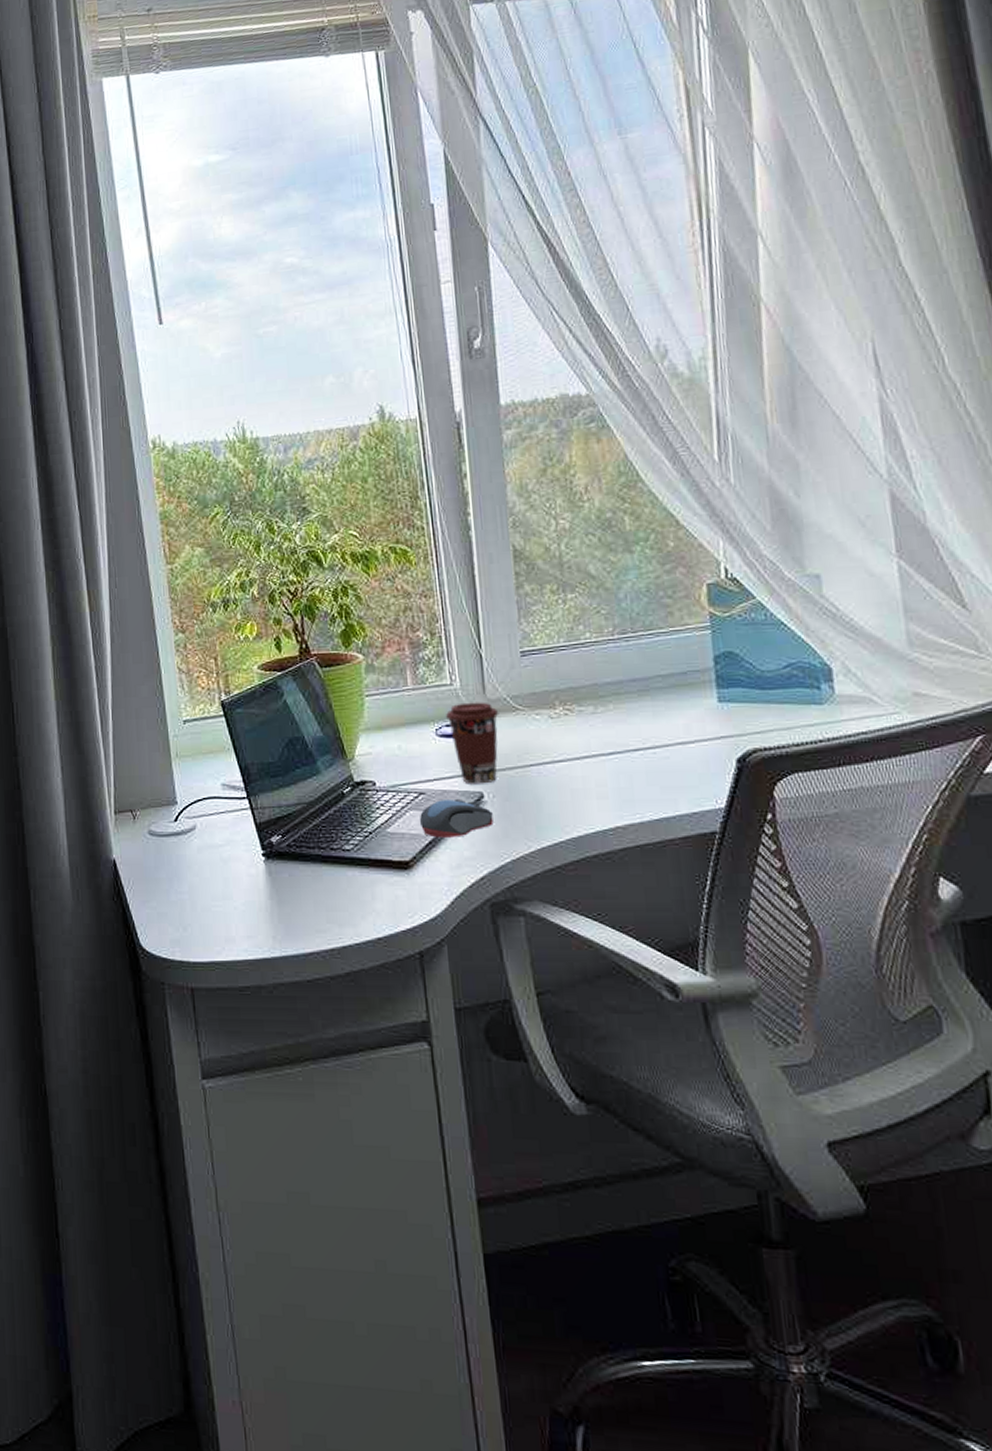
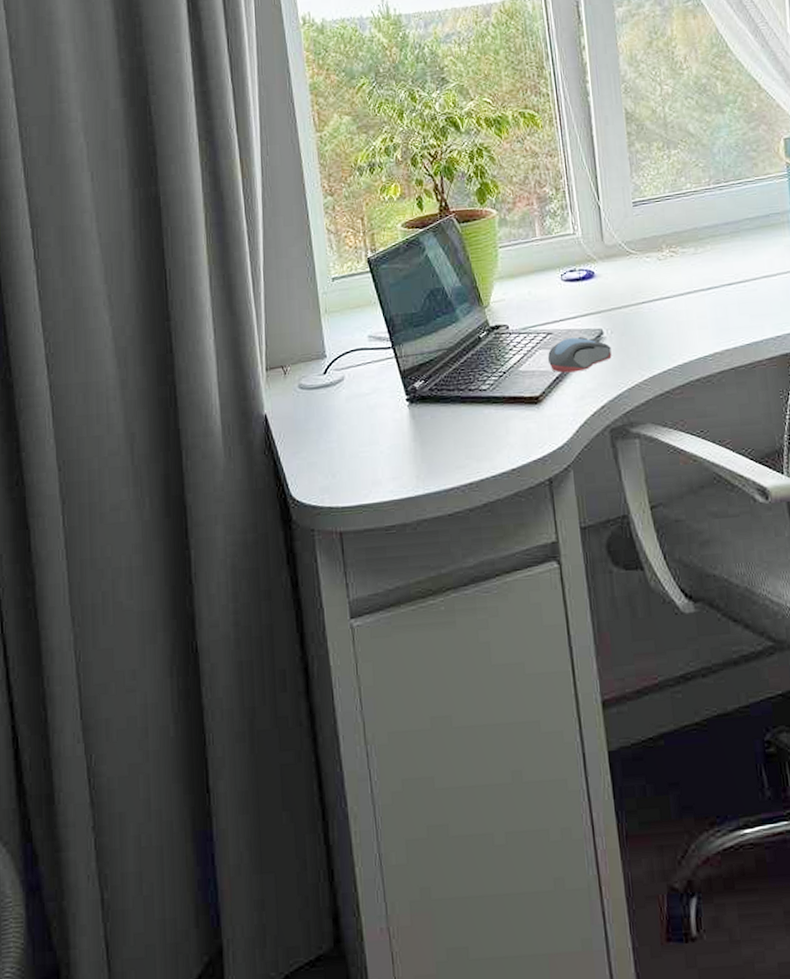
coffee cup: present [445,702,499,784] -> none [569,248,615,323]

